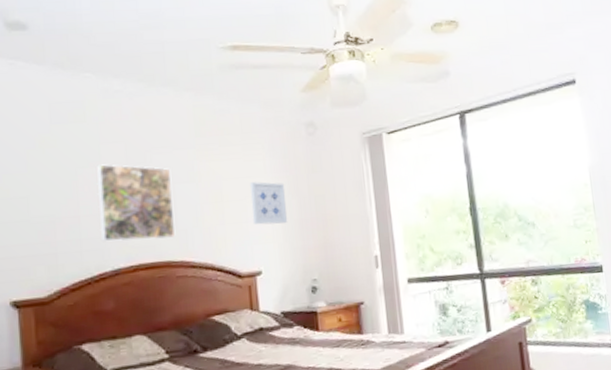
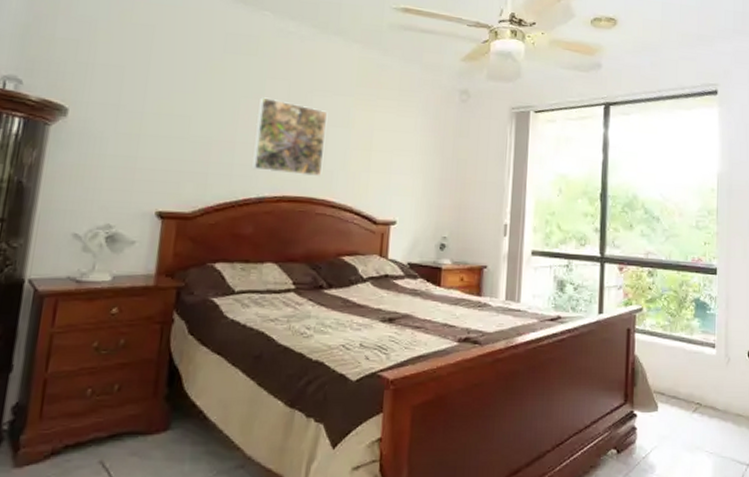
wall art: present [249,182,288,225] -> none [395,137,432,181]

